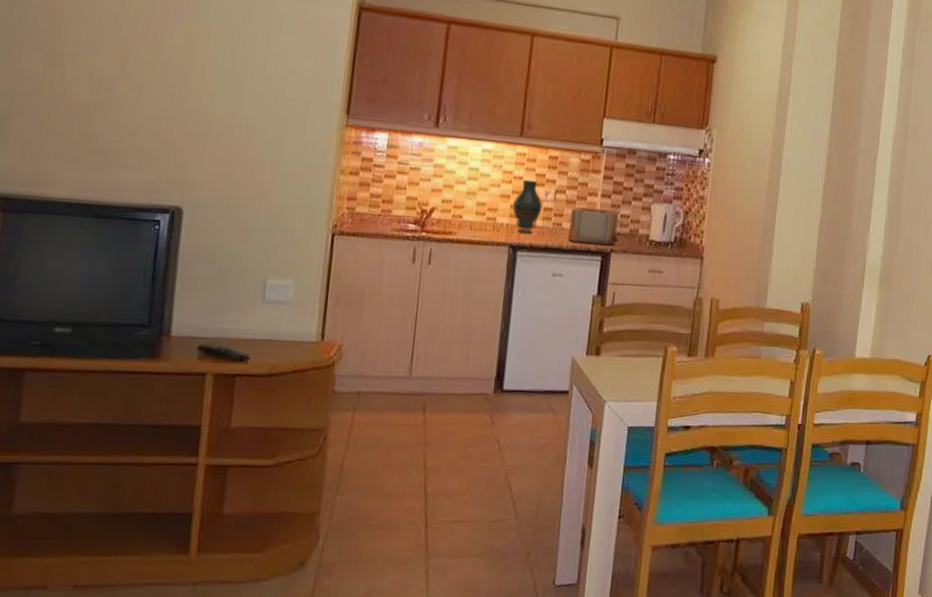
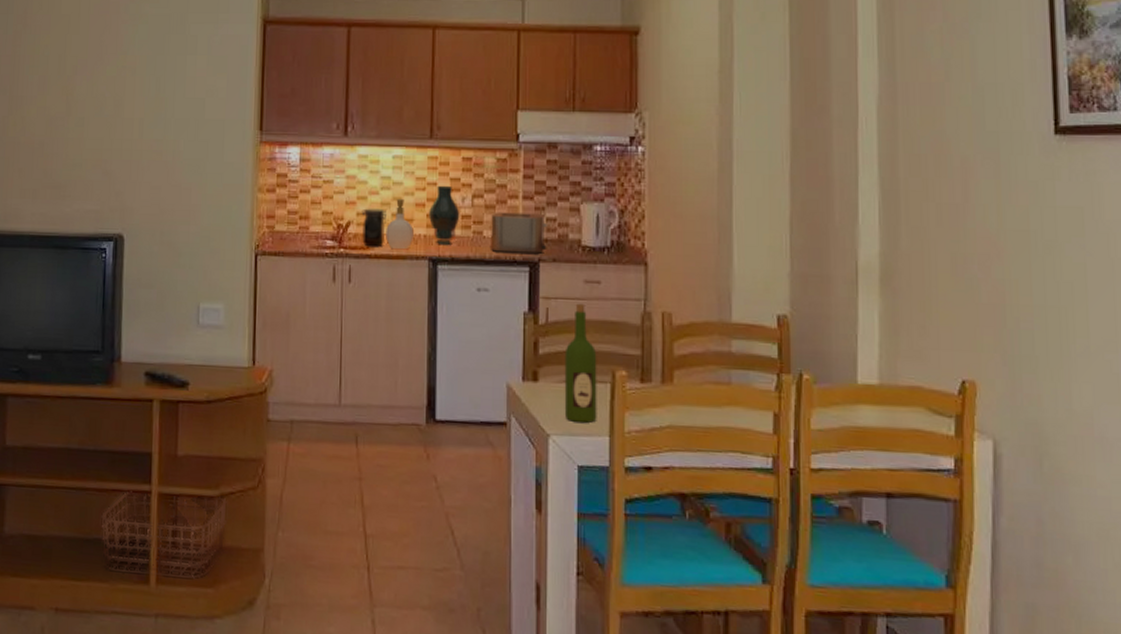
basket: none [135,464,285,546] -> present [101,491,228,579]
jar: none [445,196,472,233] -> present [362,208,386,247]
soap bottle: none [469,190,497,237] -> present [386,199,414,250]
wine bottle: none [620,289,654,390] -> present [564,303,597,423]

